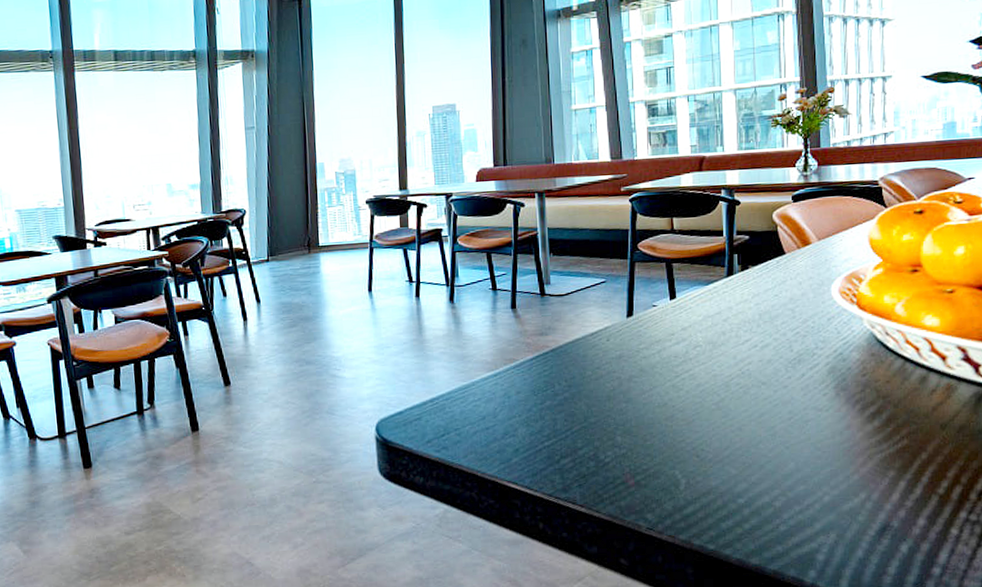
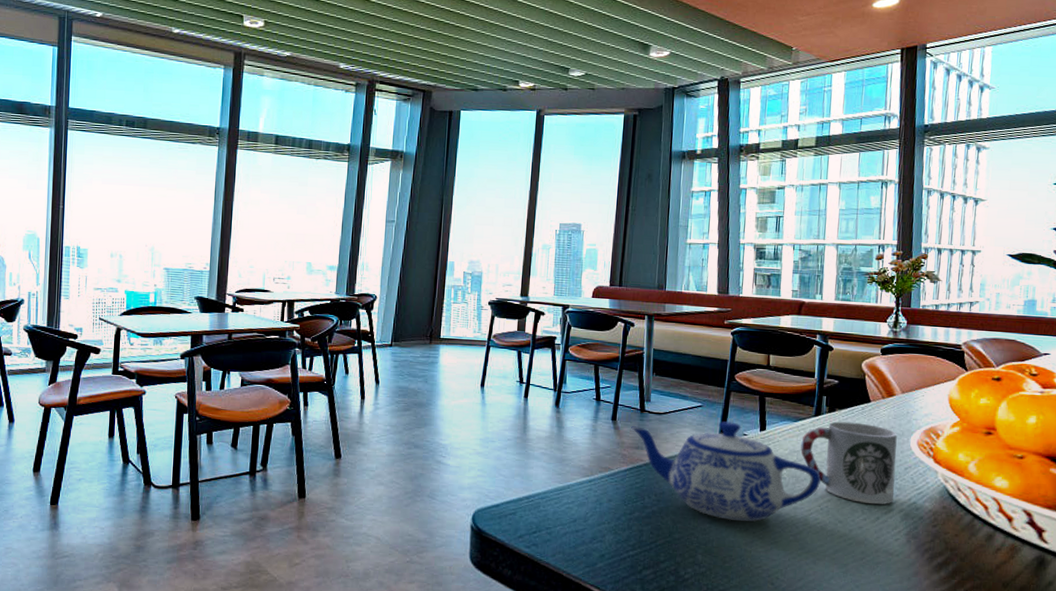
teapot: none [533,294,739,398] -> present [631,421,821,522]
cup: none [715,277,819,361] -> present [801,421,897,504]

